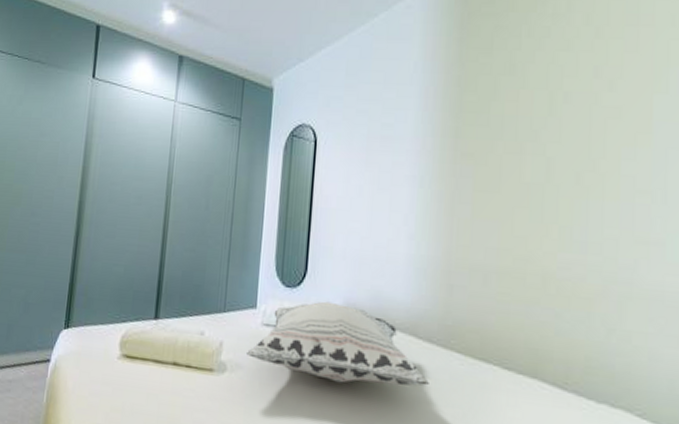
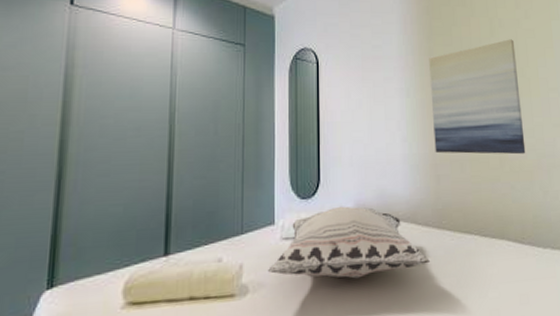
wall art: none [450,119,586,276] -> present [429,39,526,155]

